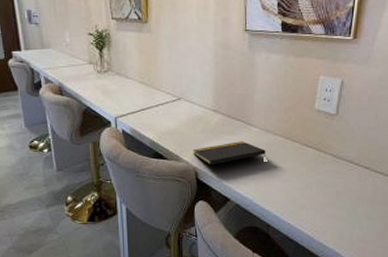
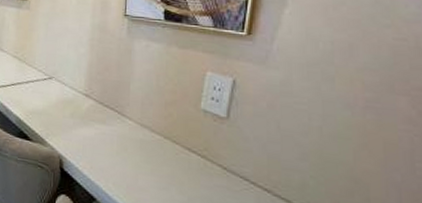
notepad: present [193,141,266,165] -> none [60,132,141,156]

